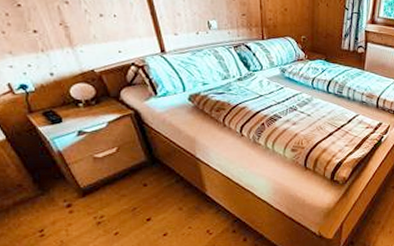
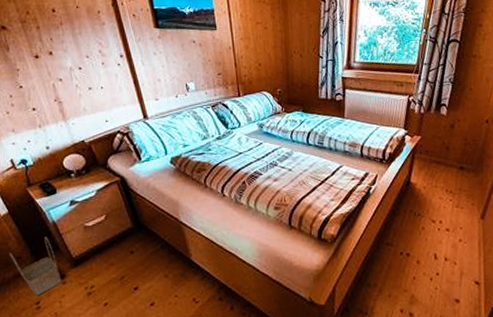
basket: none [9,166,69,224] -> present [10,237,62,296]

